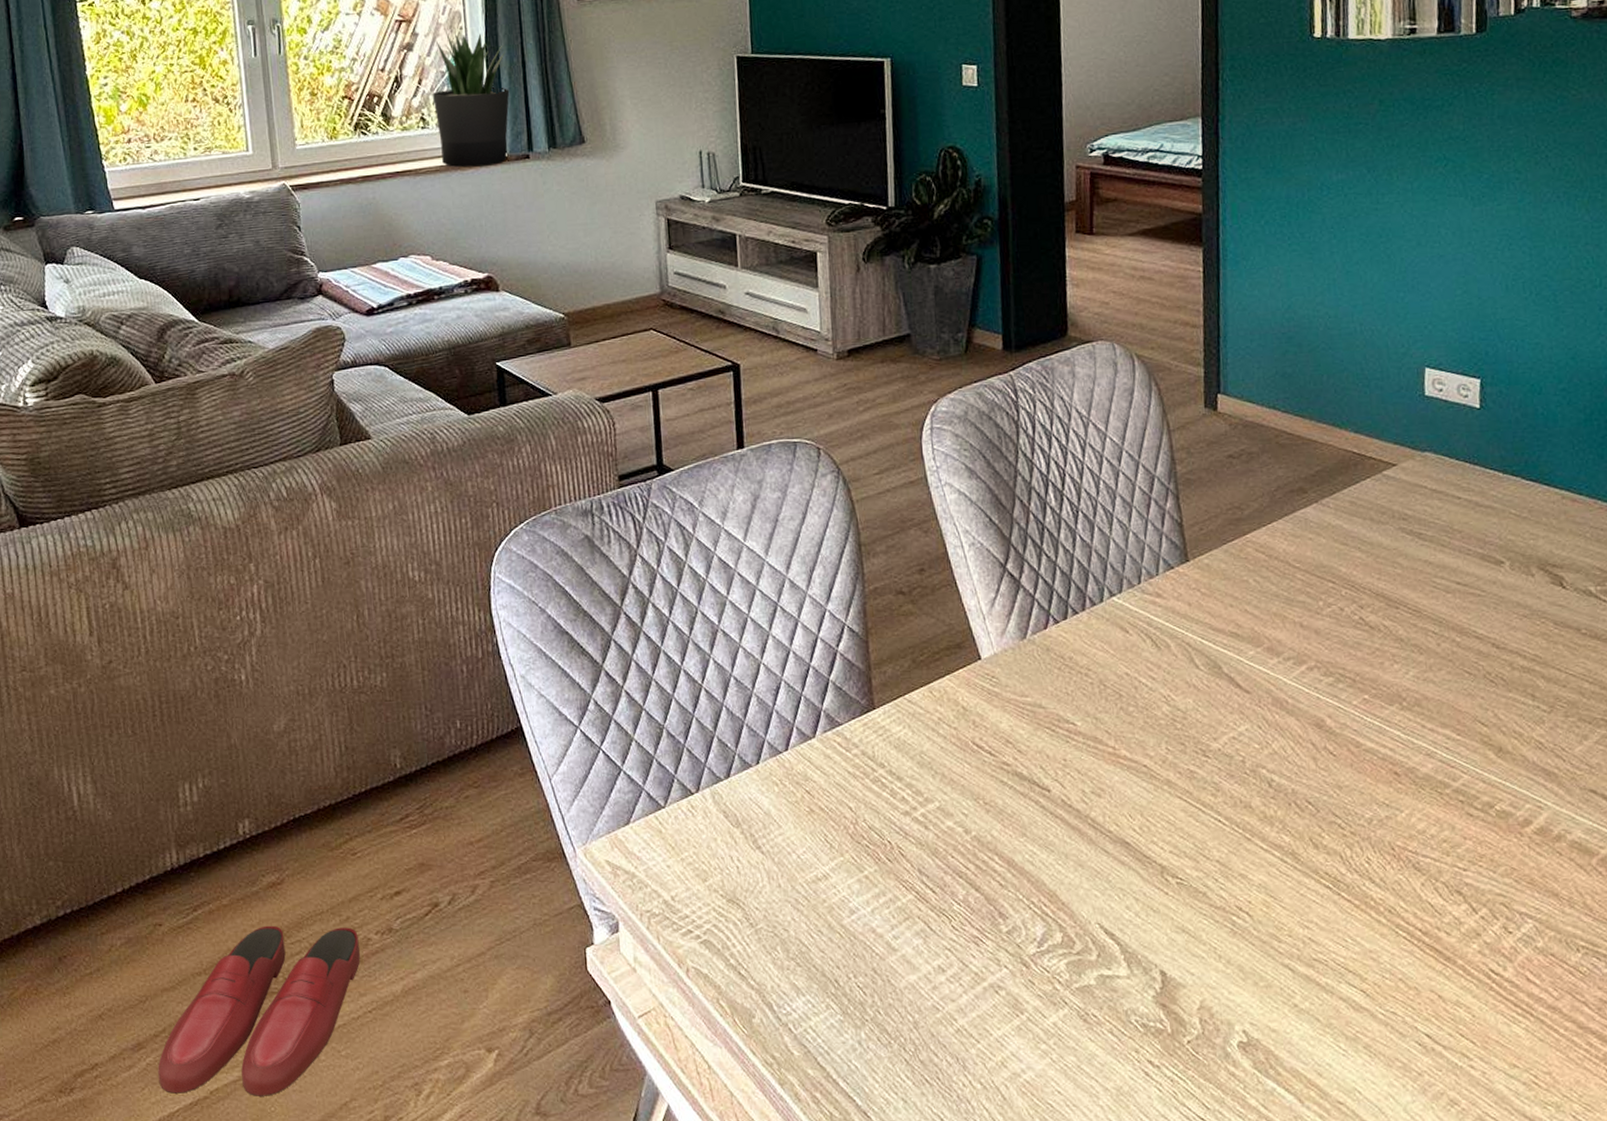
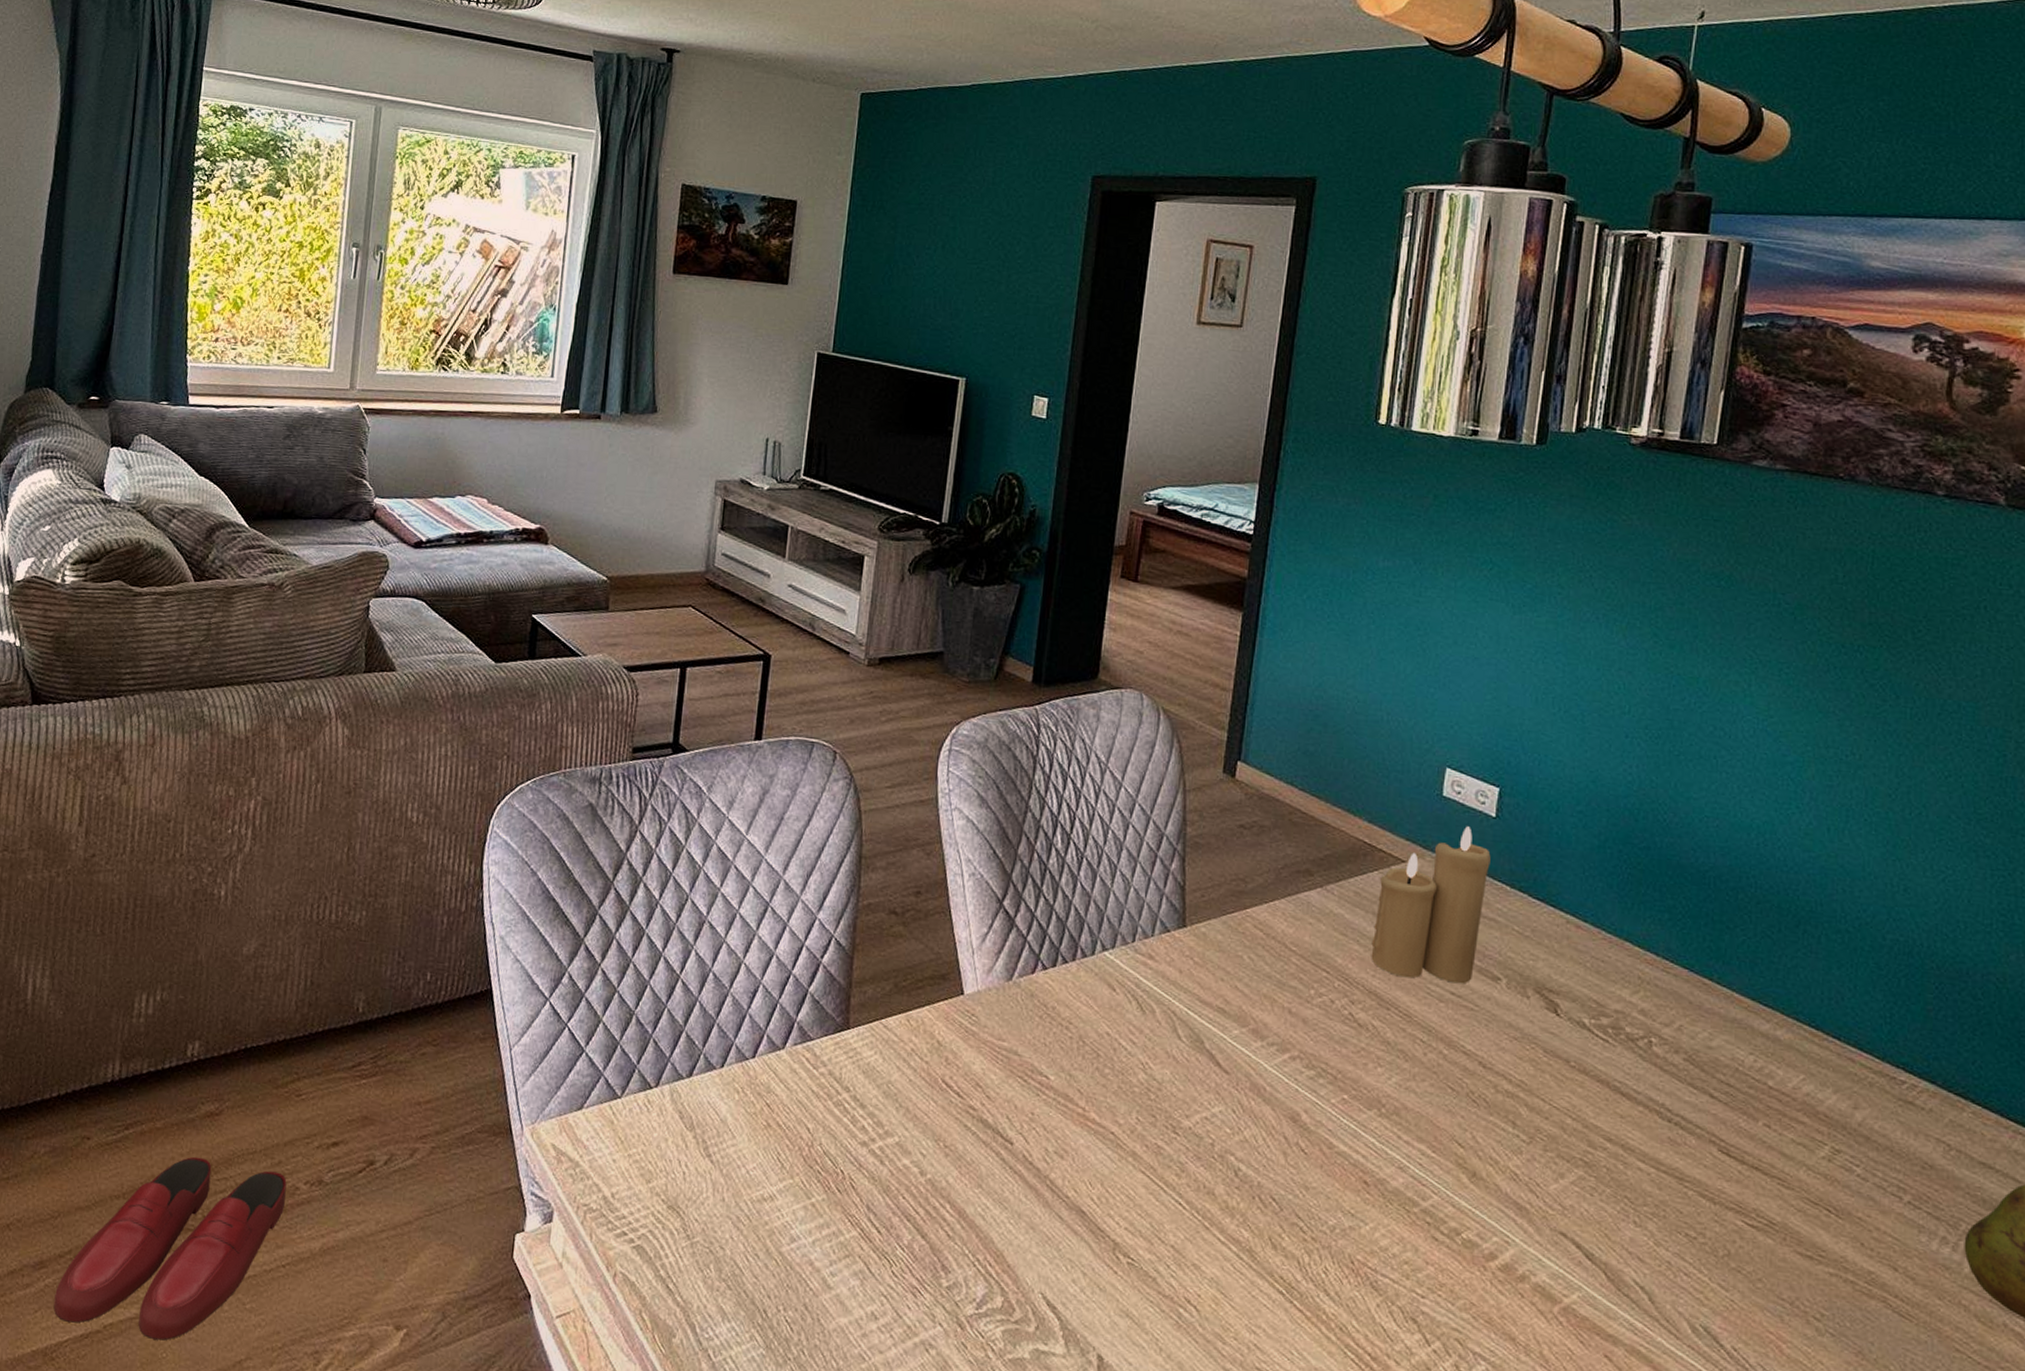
planter: present [432,26,510,168] -> none [515,278,595,421]
candle: none [1372,421,1480,576] -> present [1371,826,1491,984]

